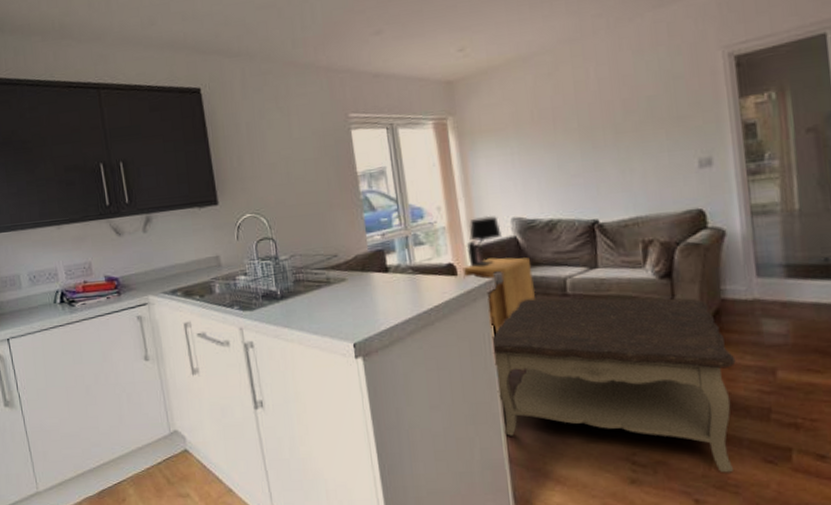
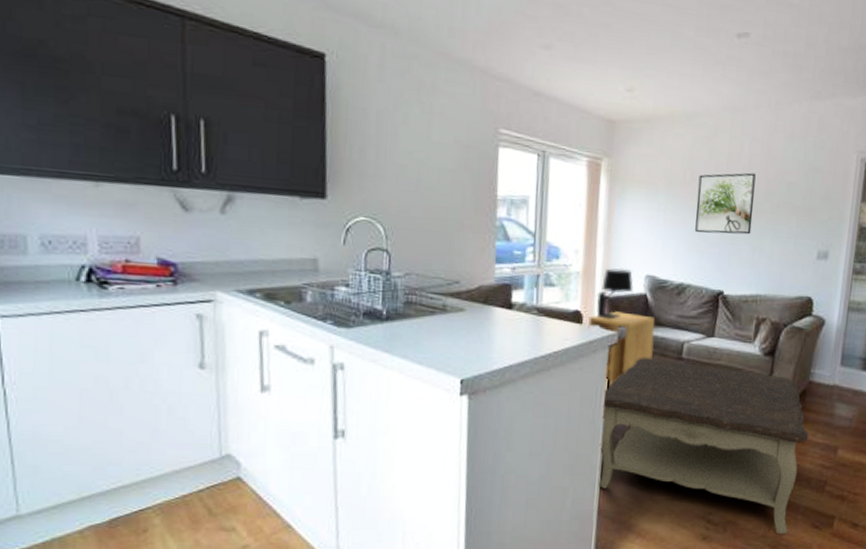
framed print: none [547,96,616,168] -> present [695,172,756,235]

